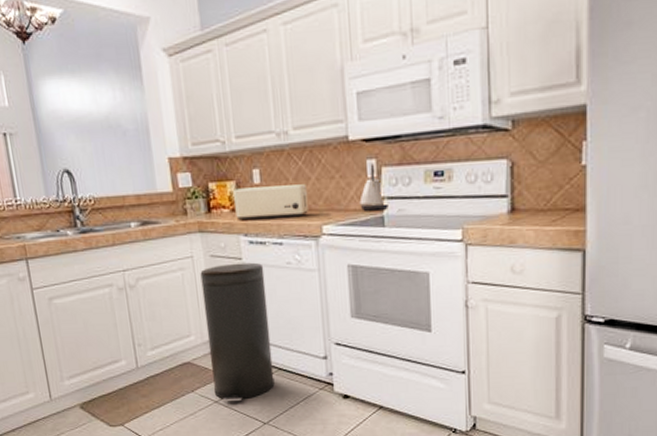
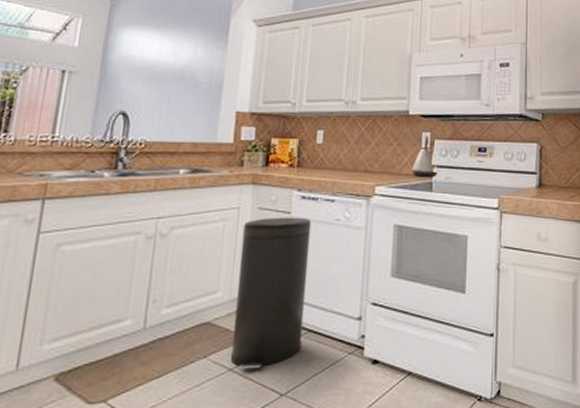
toaster: present [233,184,310,221] -> none [293,146,367,177]

